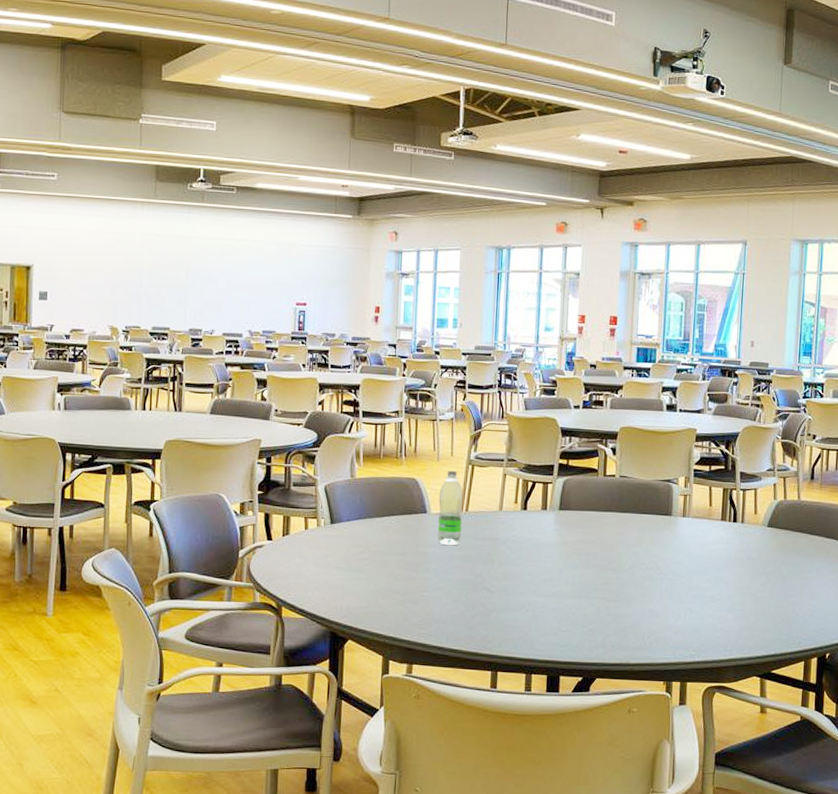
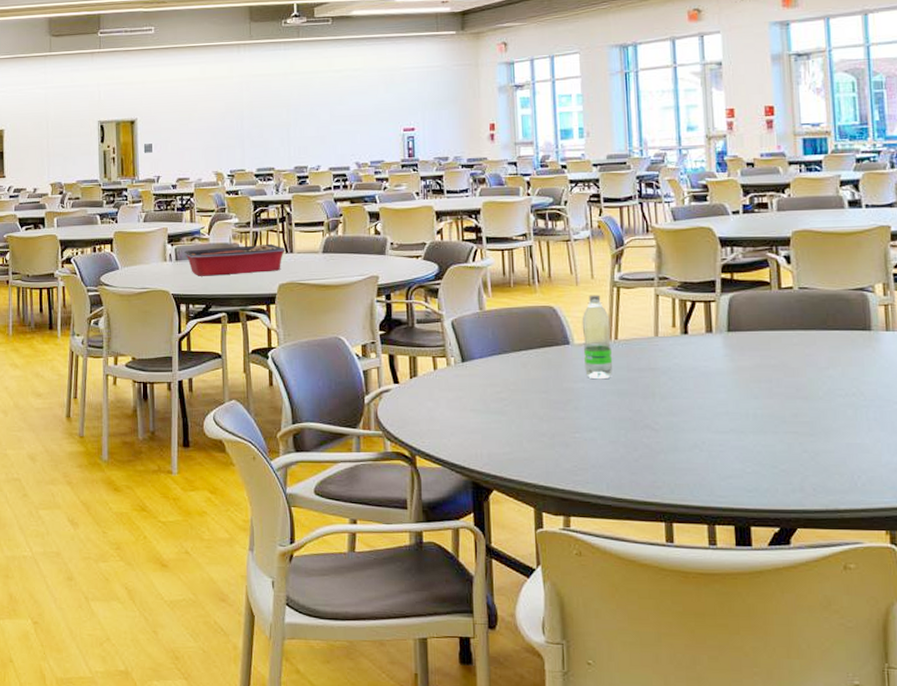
tray: none [74,400,175,428] -> present [184,243,286,276]

